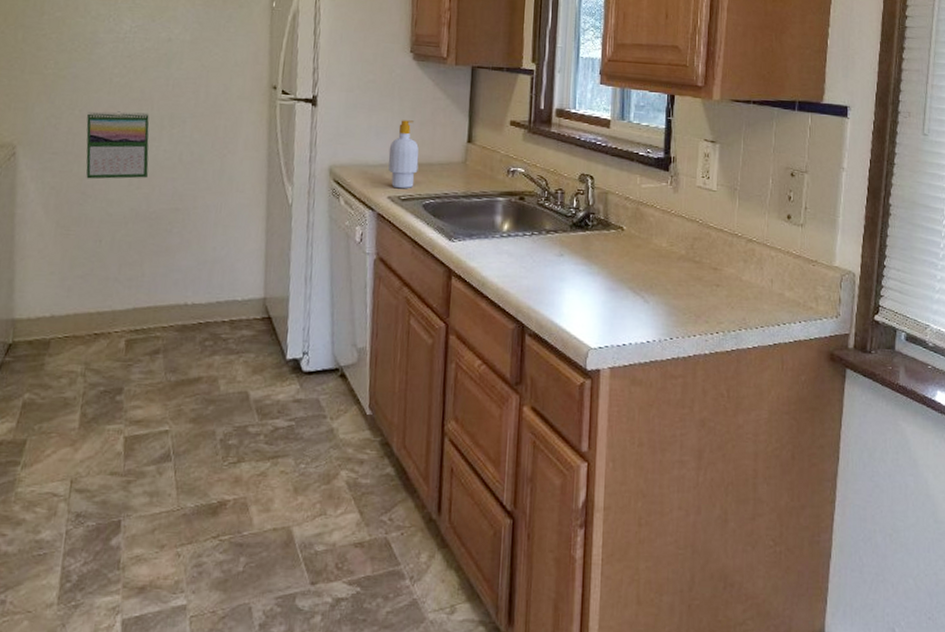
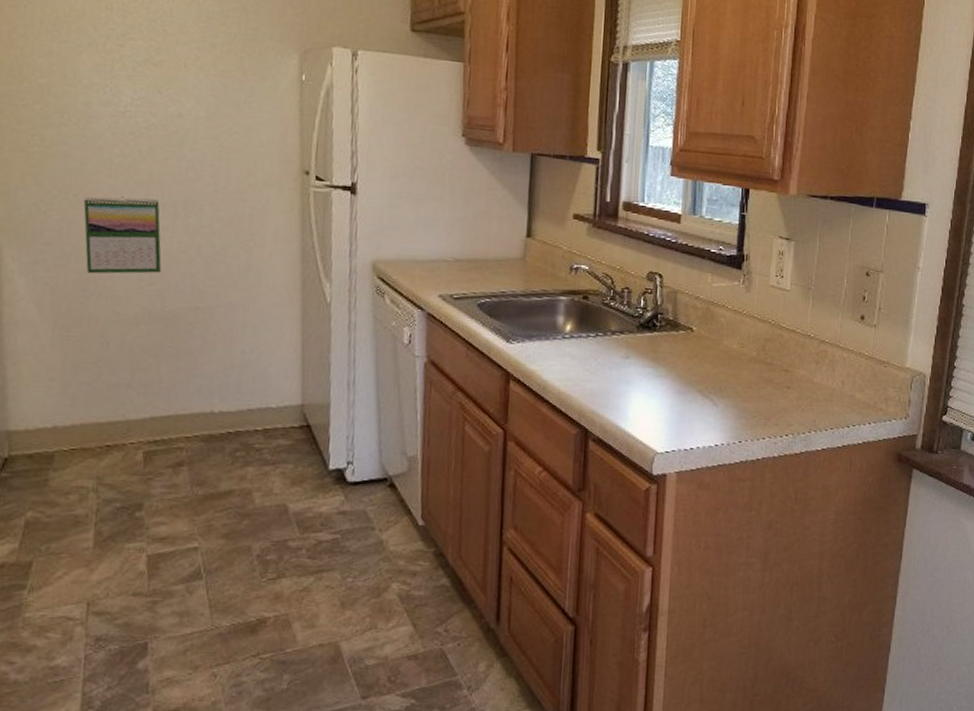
soap bottle: present [388,120,419,189] -> none [439,211,473,287]

